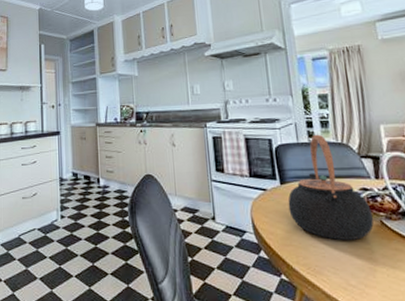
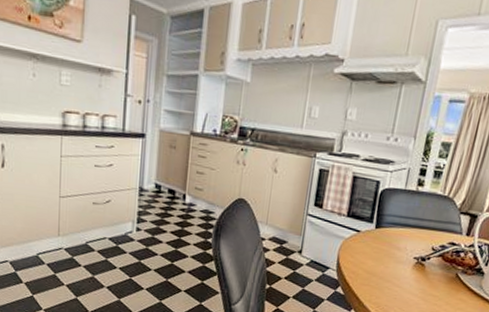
teapot: present [288,134,374,241] -> none [375,183,452,288]

